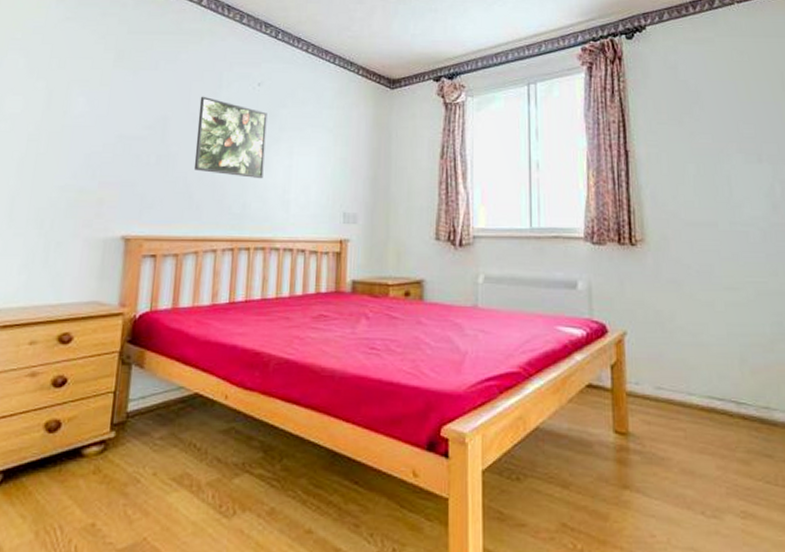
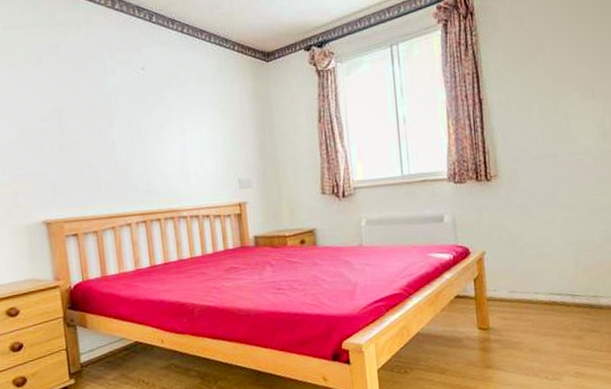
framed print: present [193,96,267,179] -> none [88,85,161,158]

